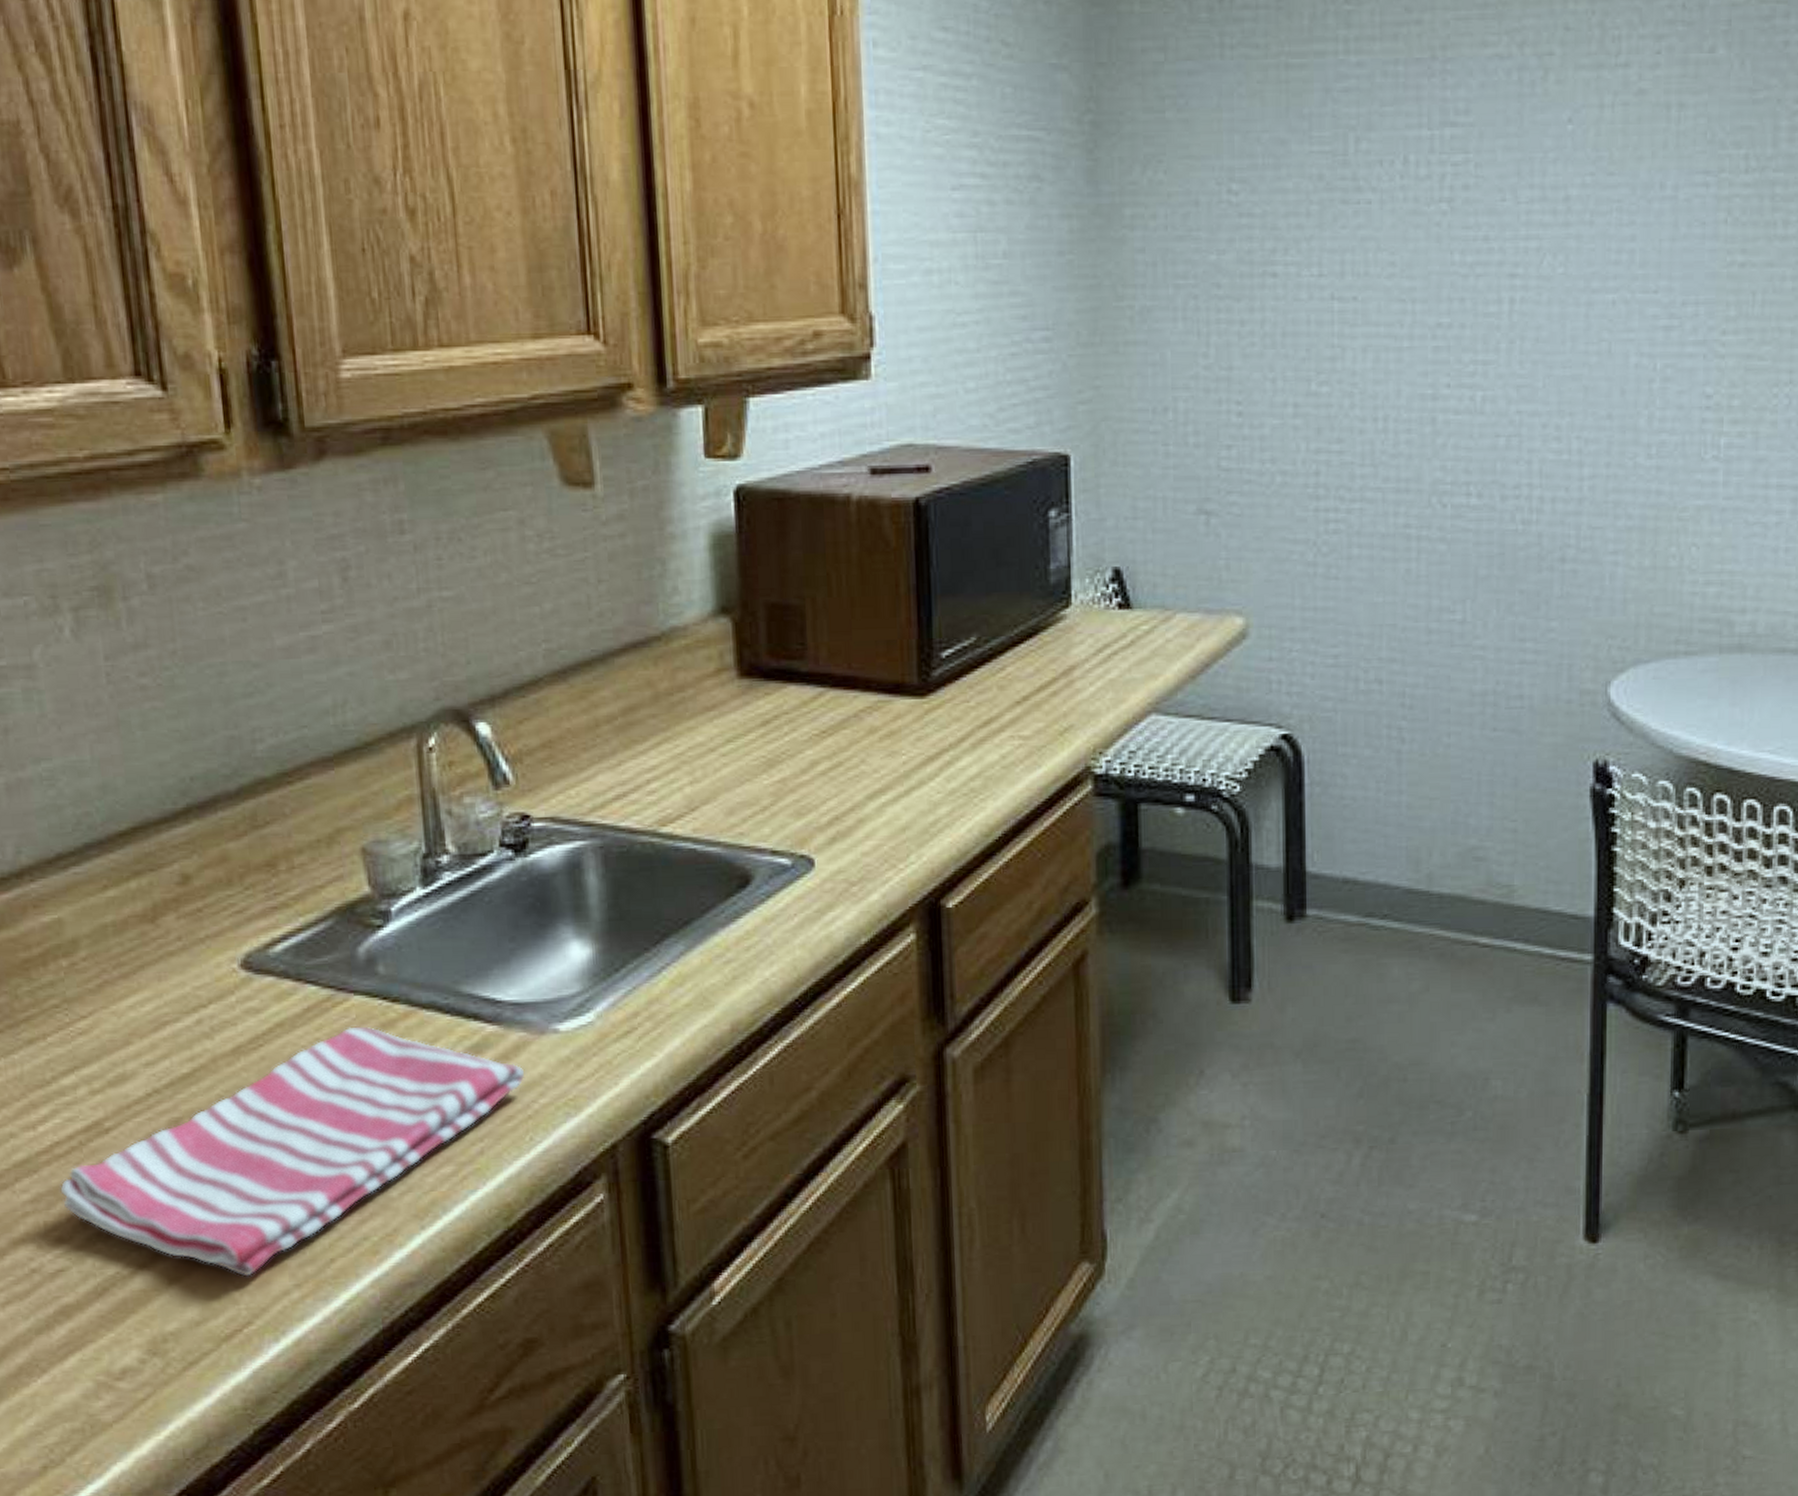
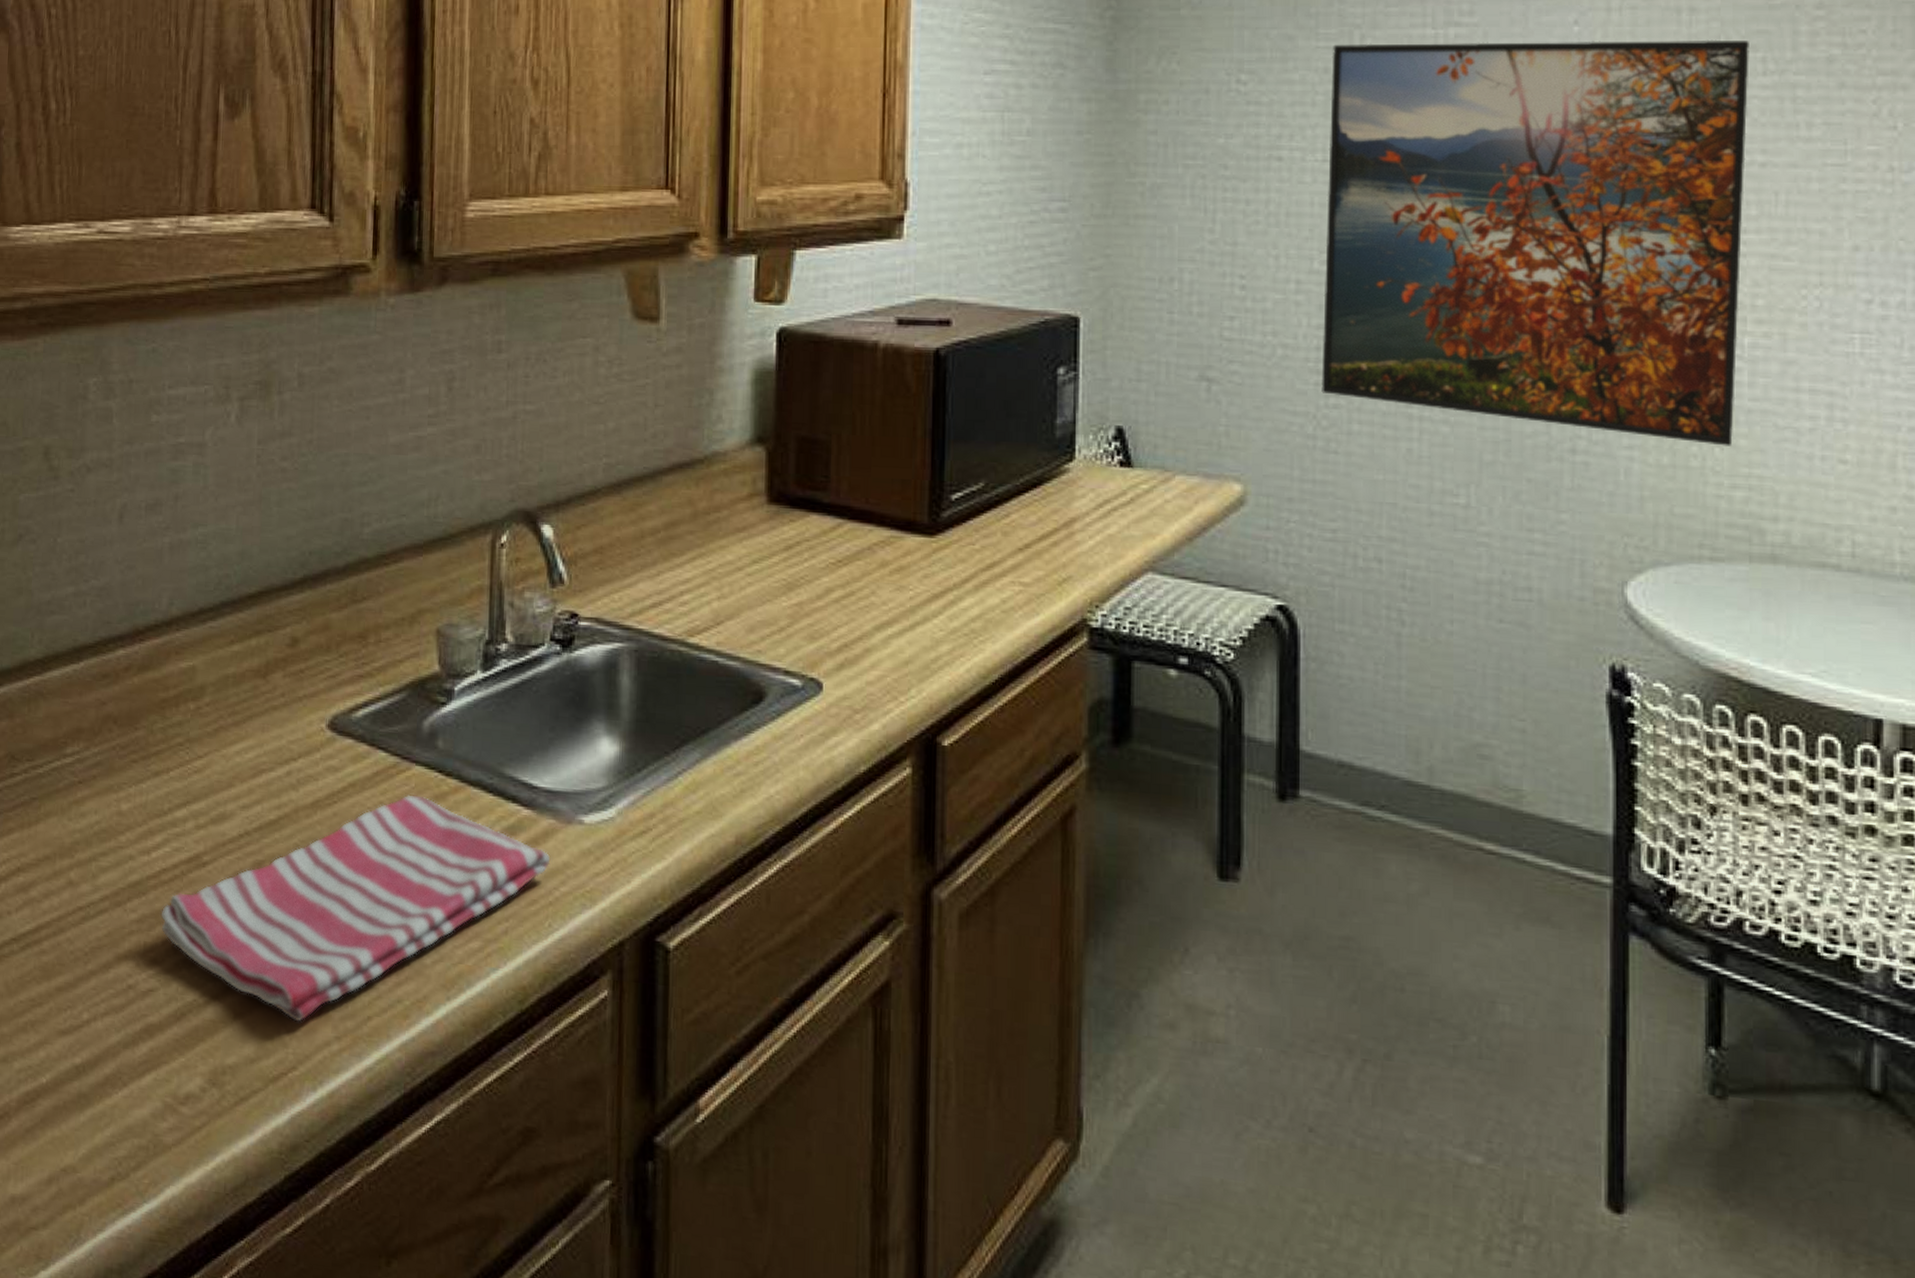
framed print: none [1321,136,1733,545] -> present [1321,39,1749,446]

